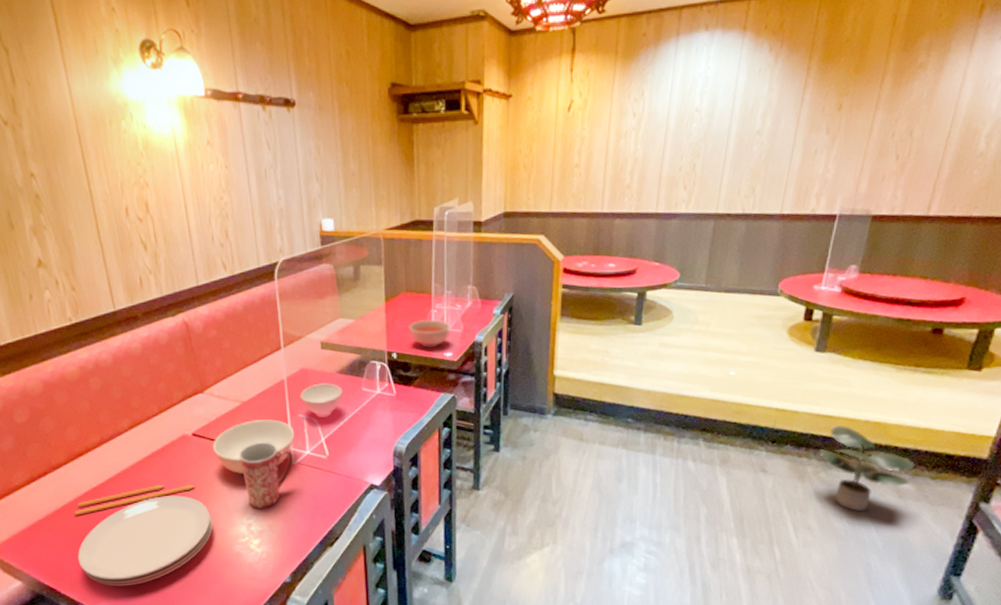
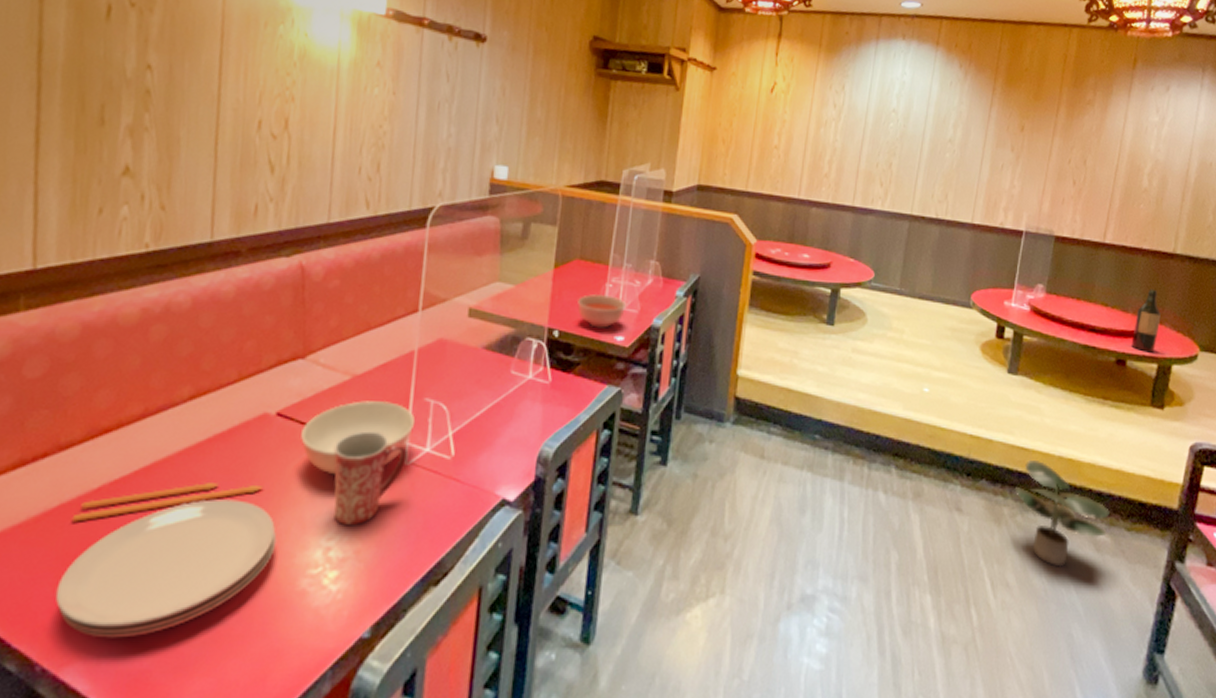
bowl: present [300,383,343,418] -> none [431,360,486,404]
wine bottle: none [950,256,987,319] -> present [1131,288,1161,353]

